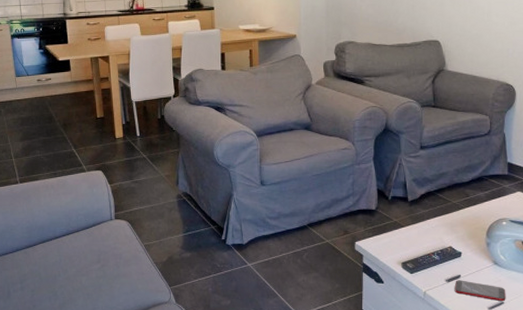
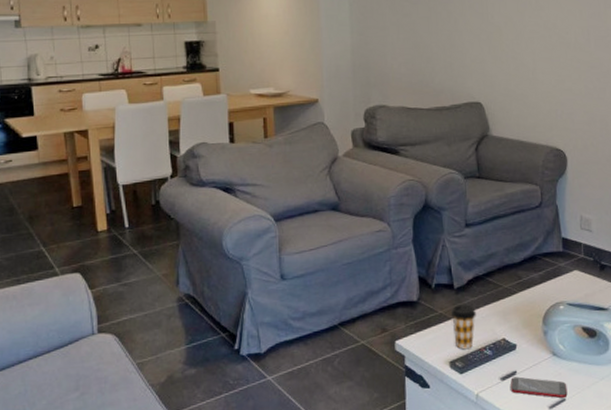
coffee cup: none [405,215,427,254] -> present [451,304,476,350]

